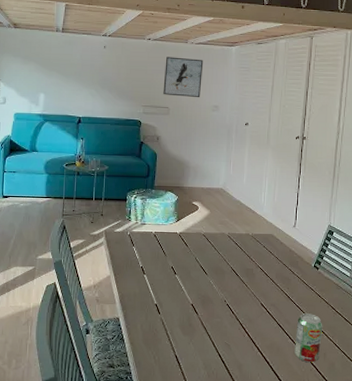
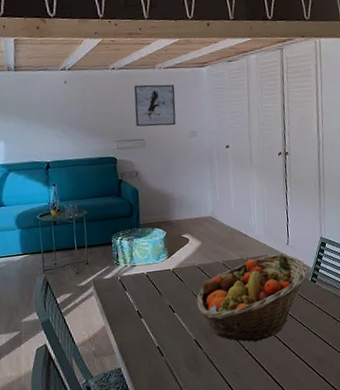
fruit basket: none [198,234,313,318] -> present [197,253,309,342]
beverage can: present [295,313,323,363] -> none [301,327,327,376]

